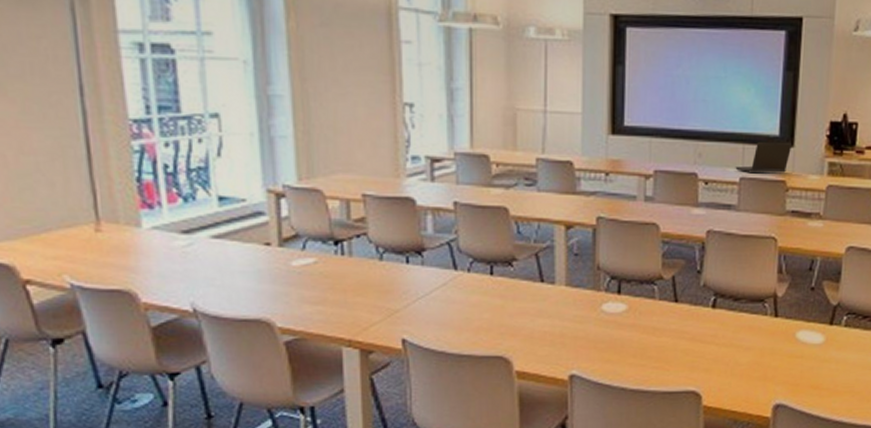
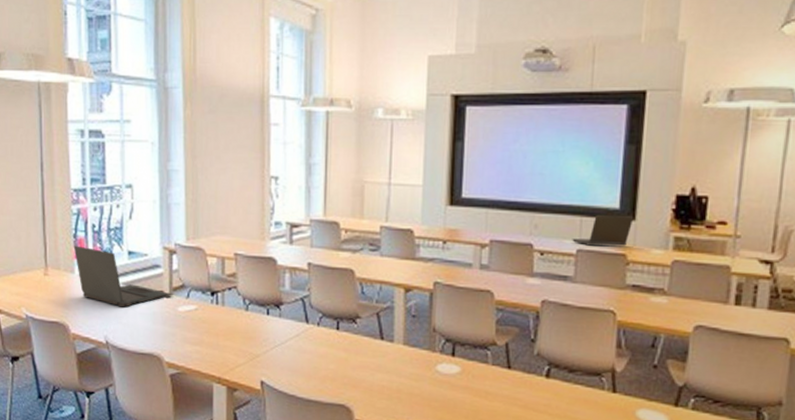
laptop: none [139,192,284,266] -> present [74,245,173,308]

